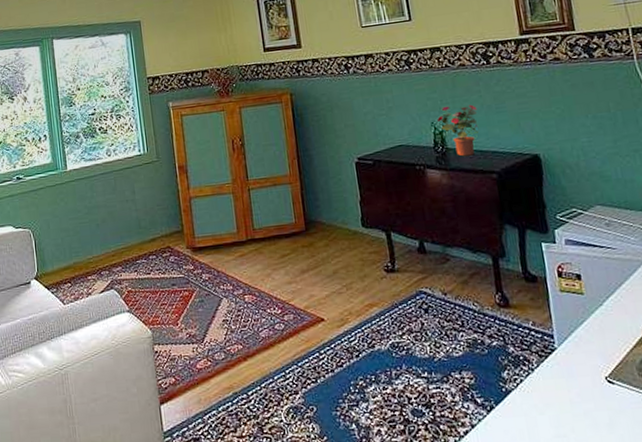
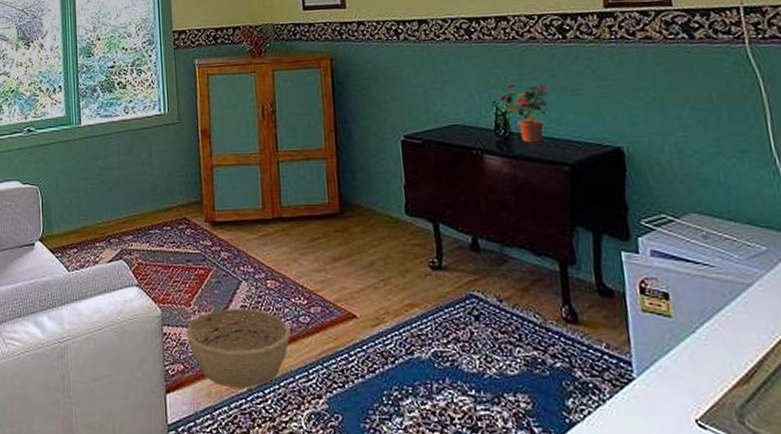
basket: none [175,322,268,393] -> present [185,308,291,389]

